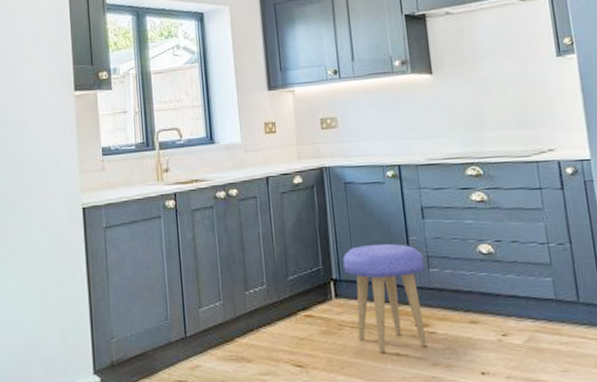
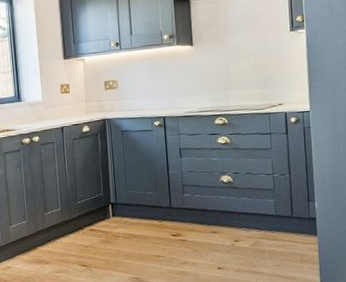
stool: present [343,244,428,353] -> none [119,176,181,256]

